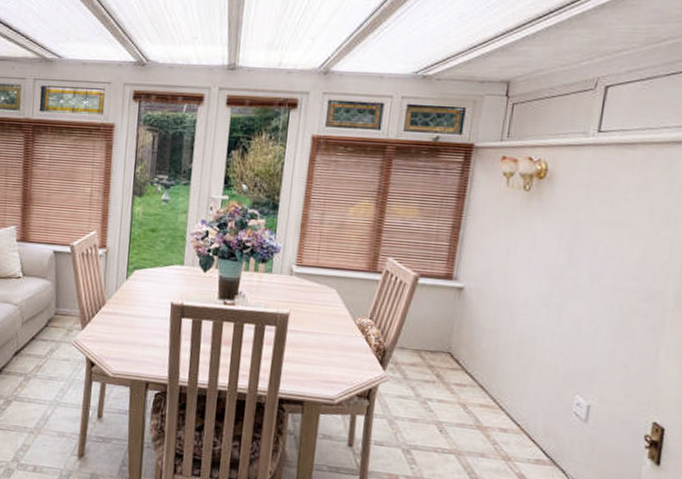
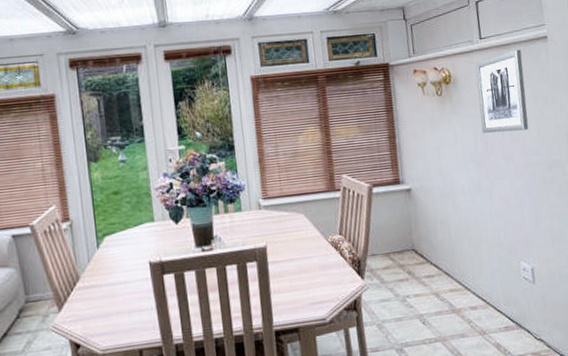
wall art: none [569,151,650,249] -> present [475,49,529,133]

